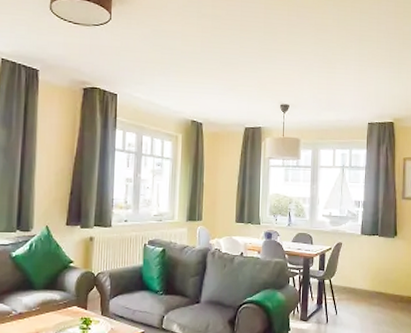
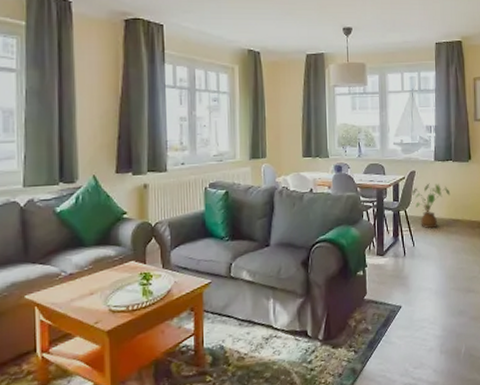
house plant: none [338,255,375,299] -> present [413,183,451,229]

